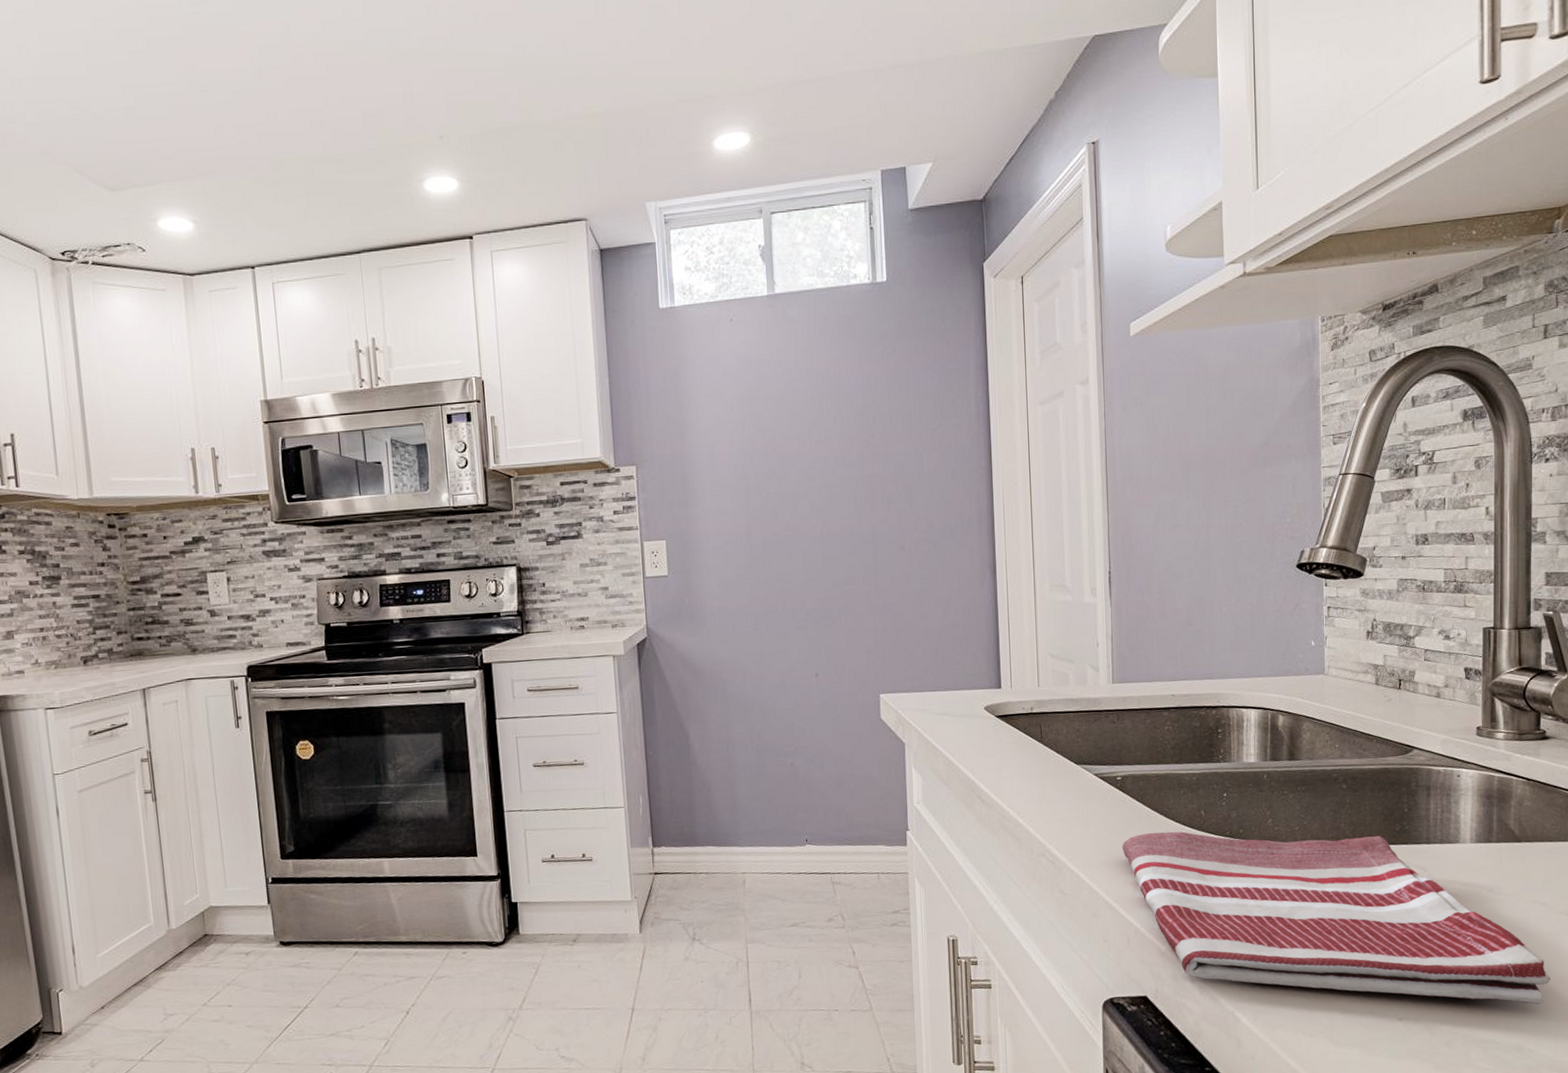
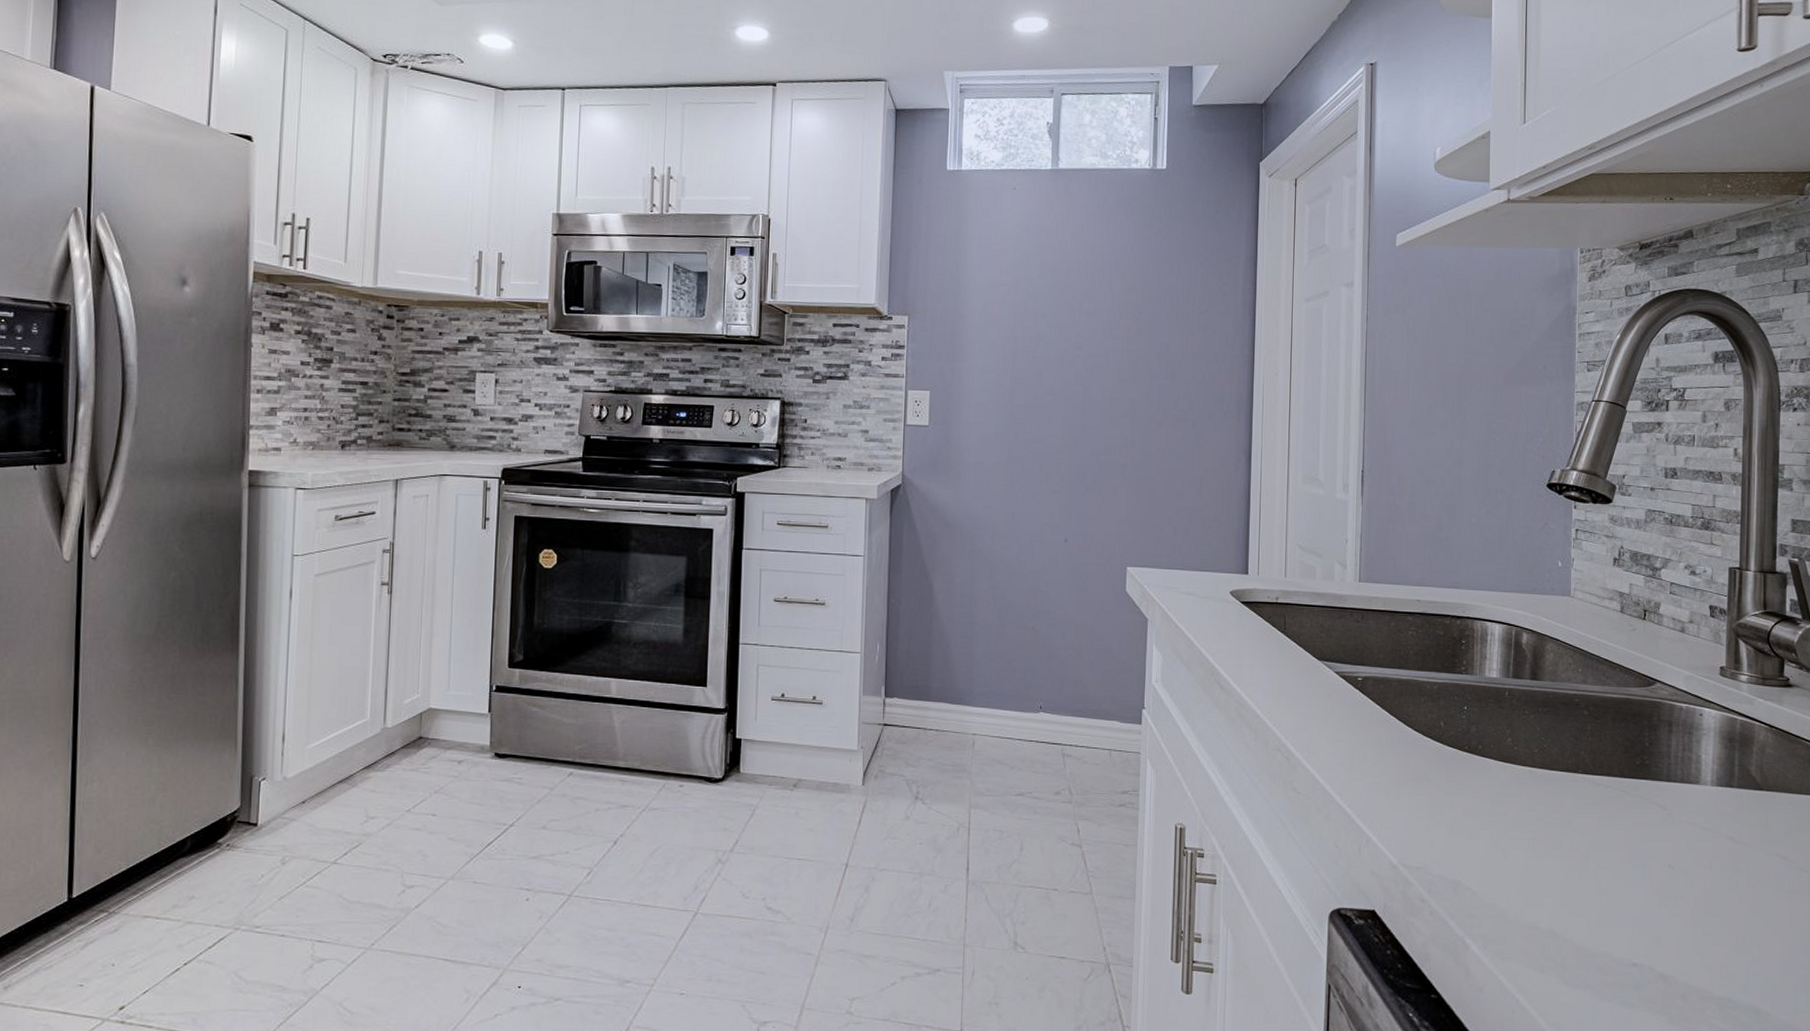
dish towel: present [1122,831,1551,1005] -> none [1359,738,1790,964]

